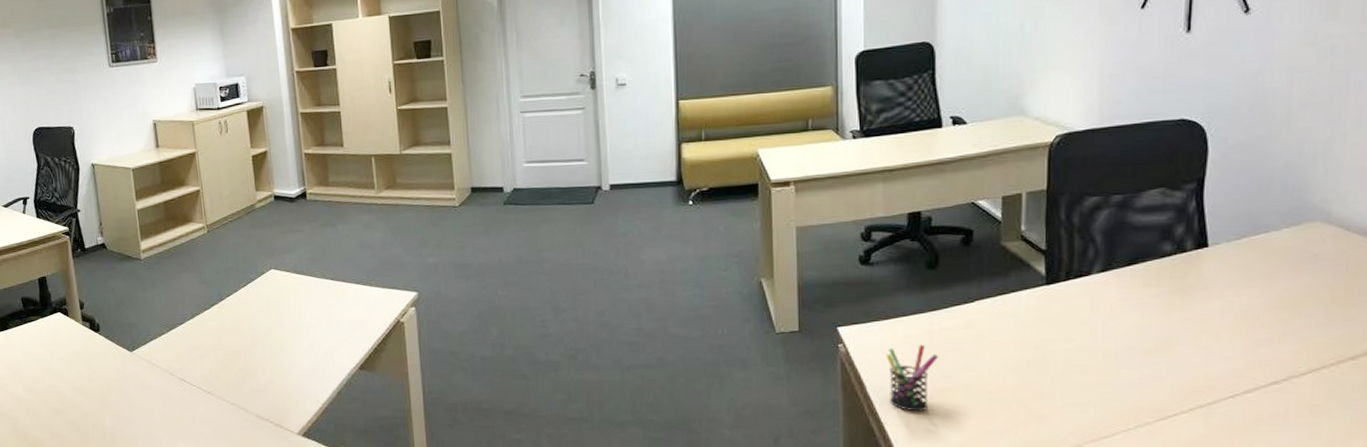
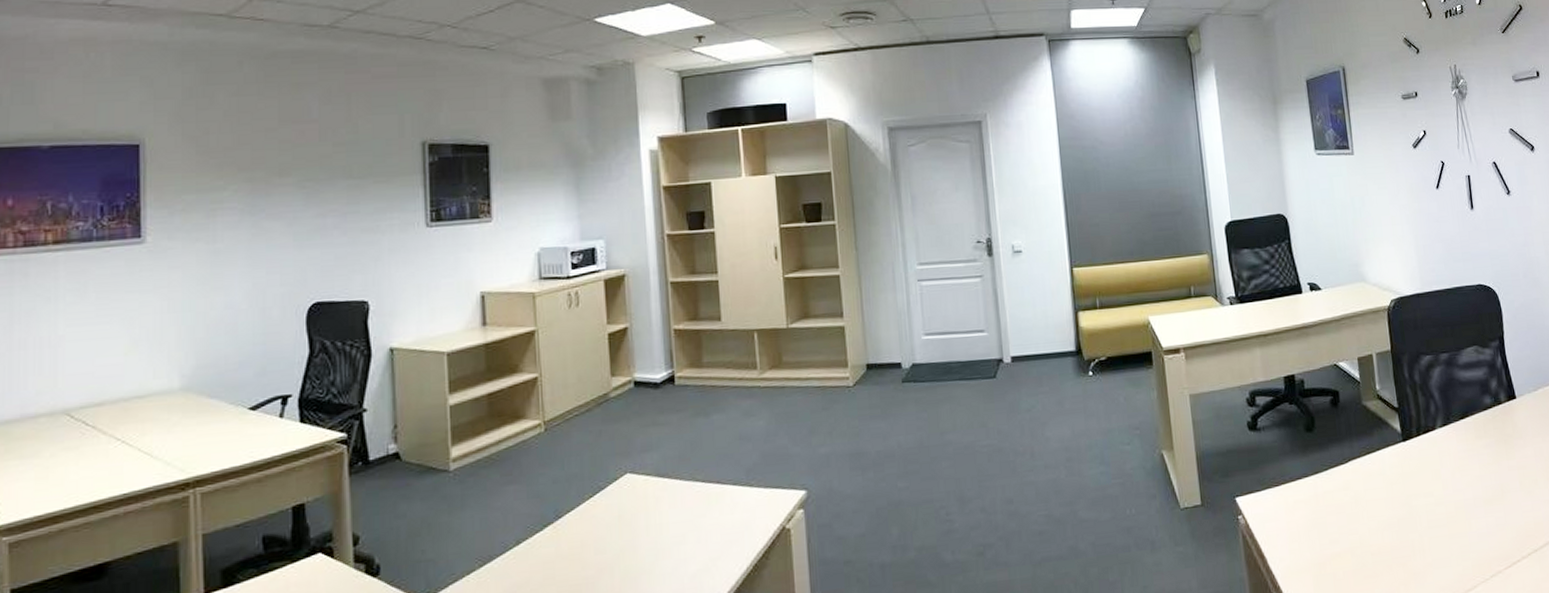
pen holder: present [886,344,938,412] -> none [1281,509,1326,582]

